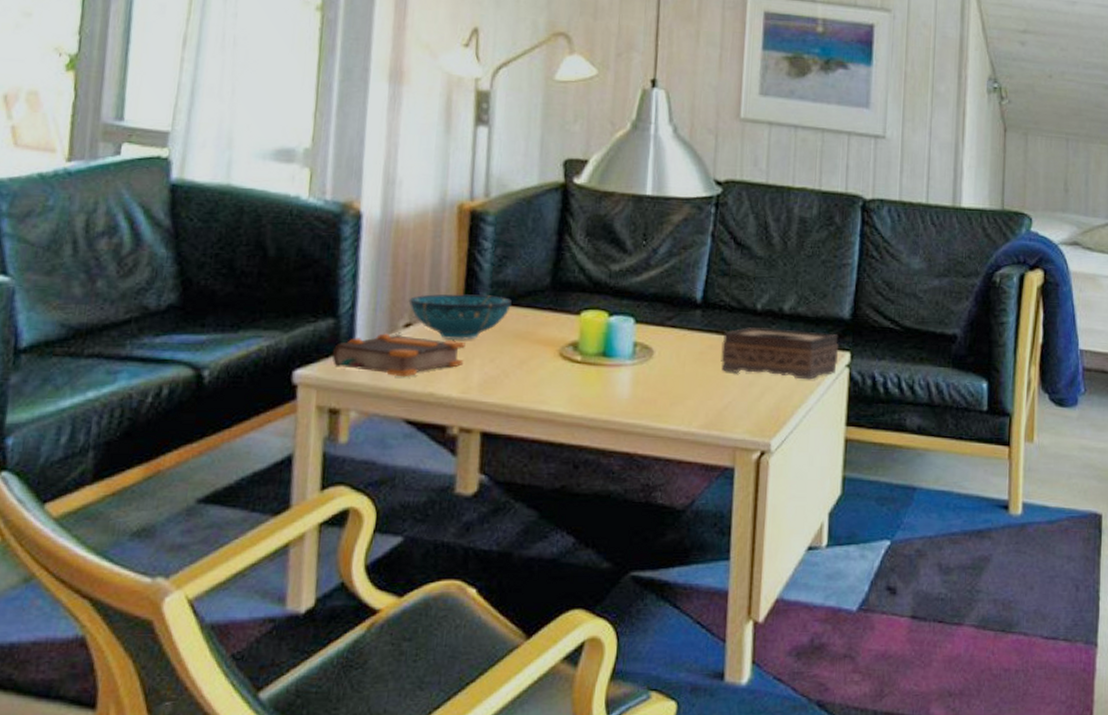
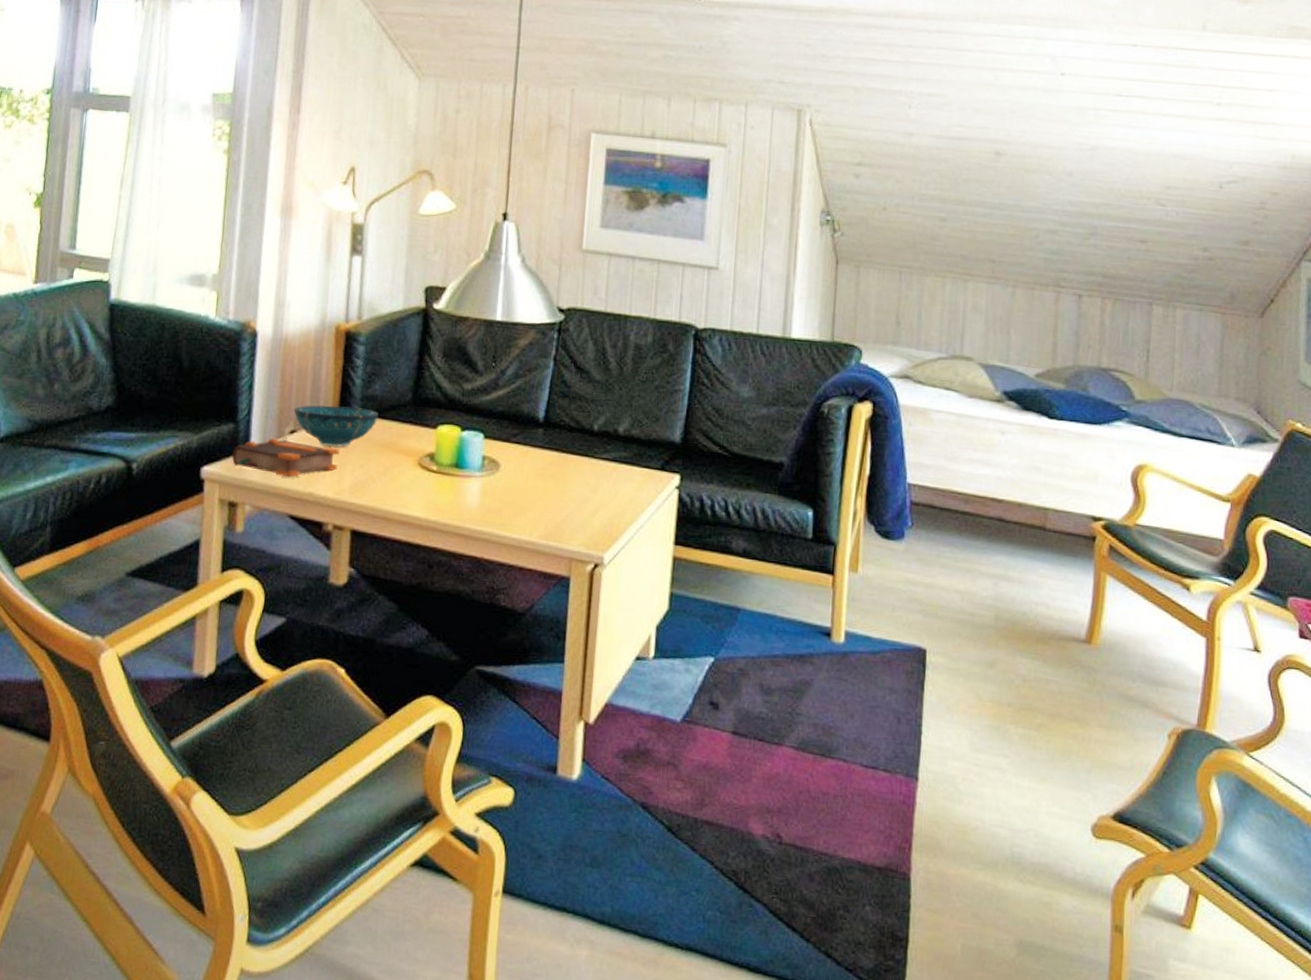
tissue box: present [721,327,839,380] -> none [560,447,669,499]

